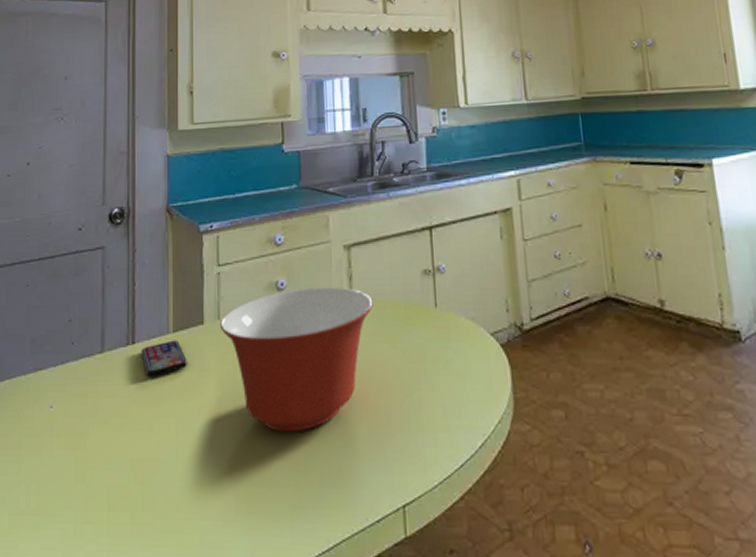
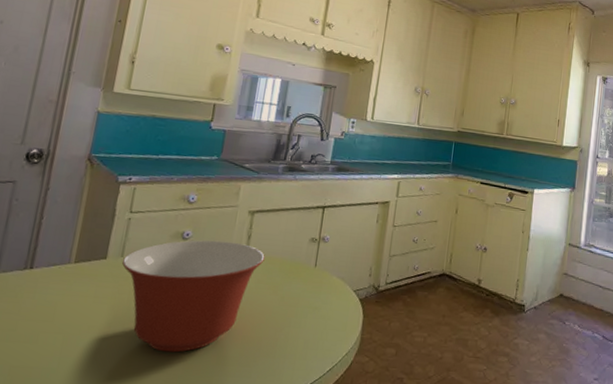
smartphone: present [141,340,188,377] -> none [37,269,85,299]

